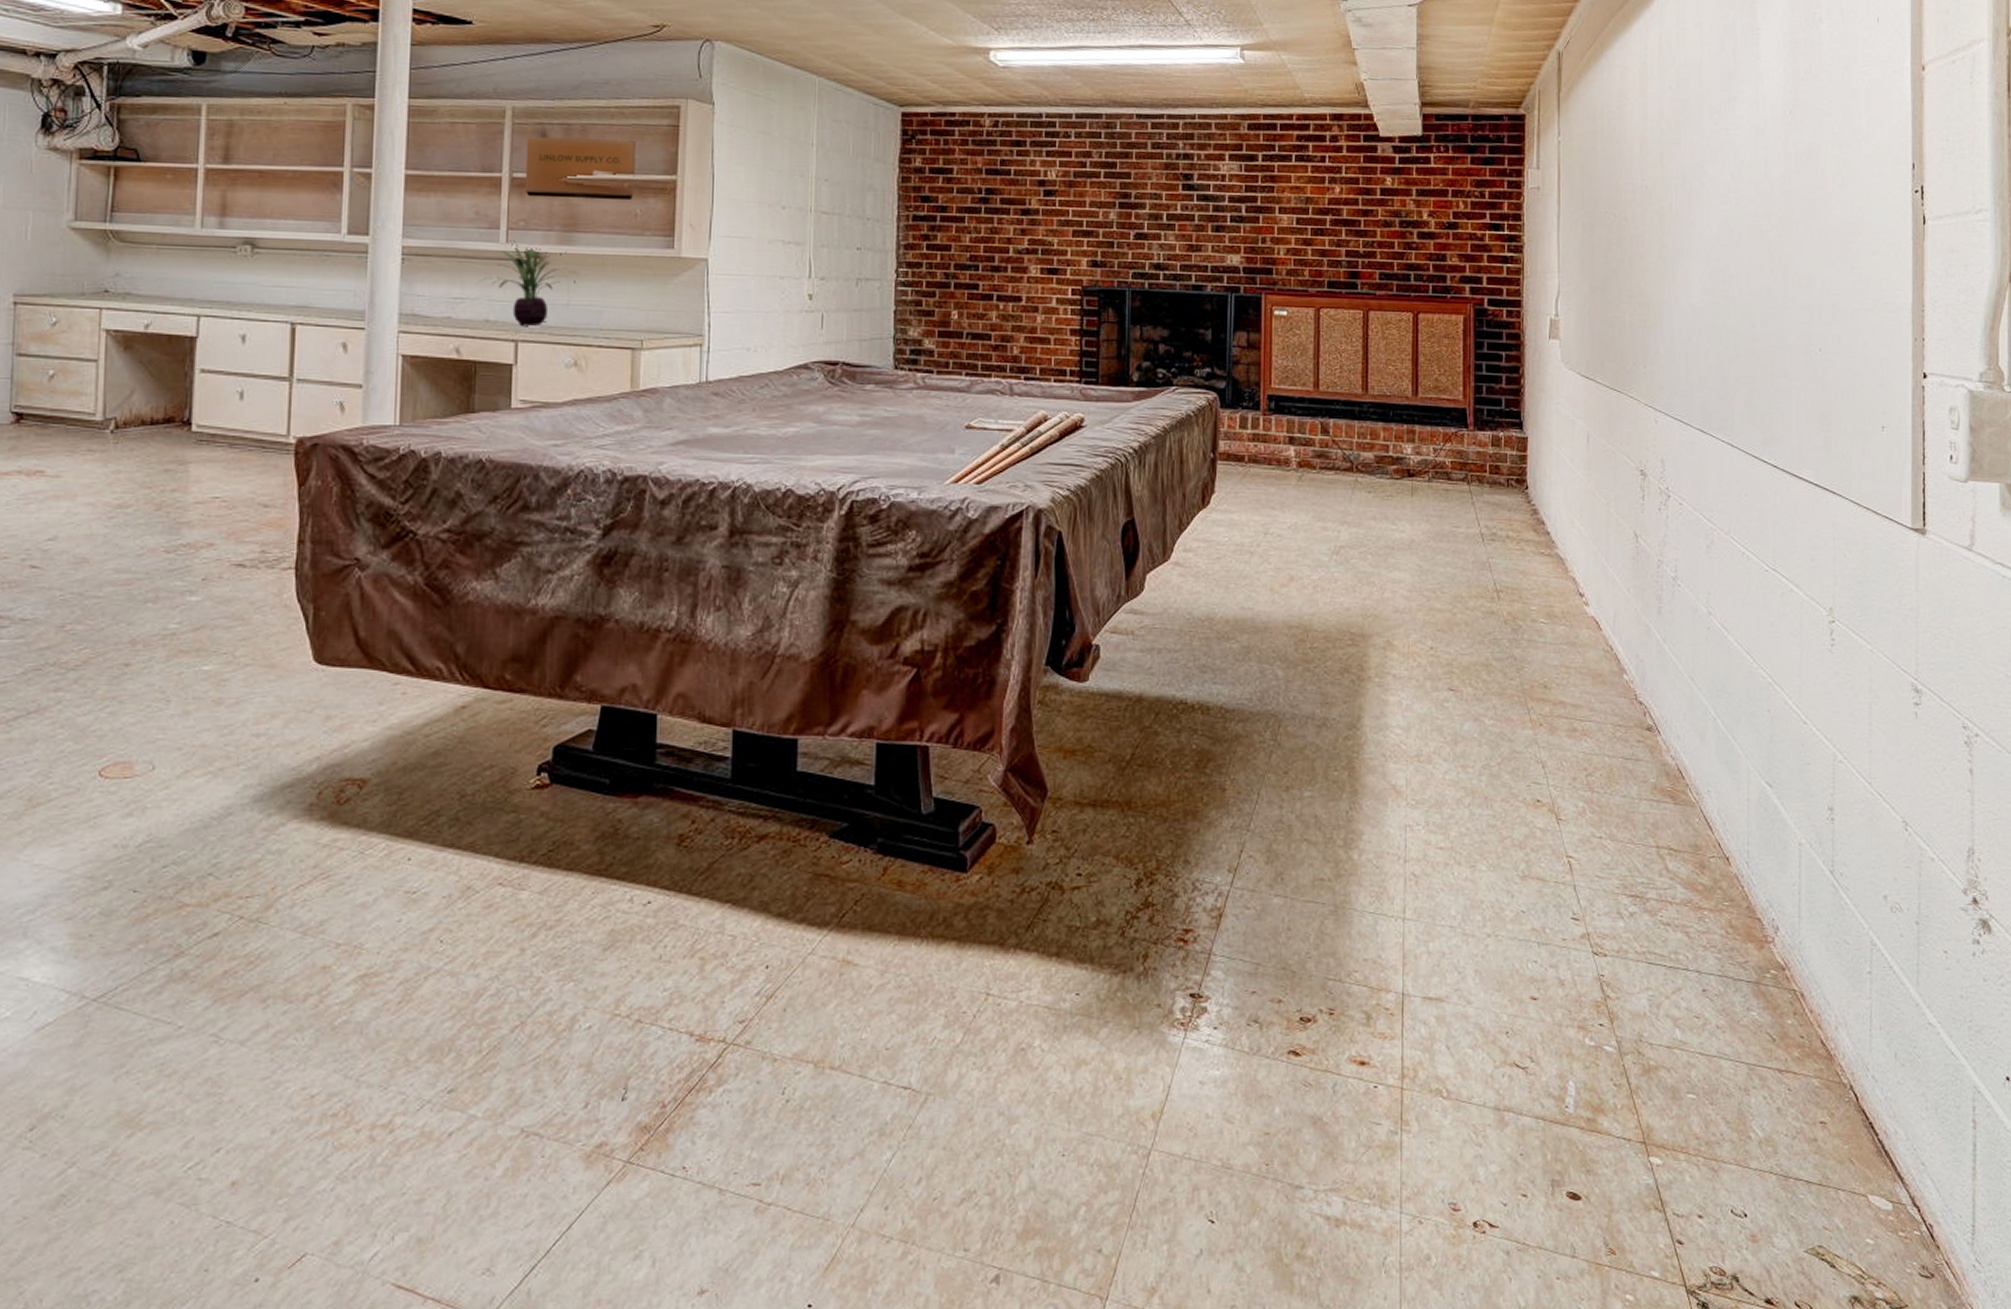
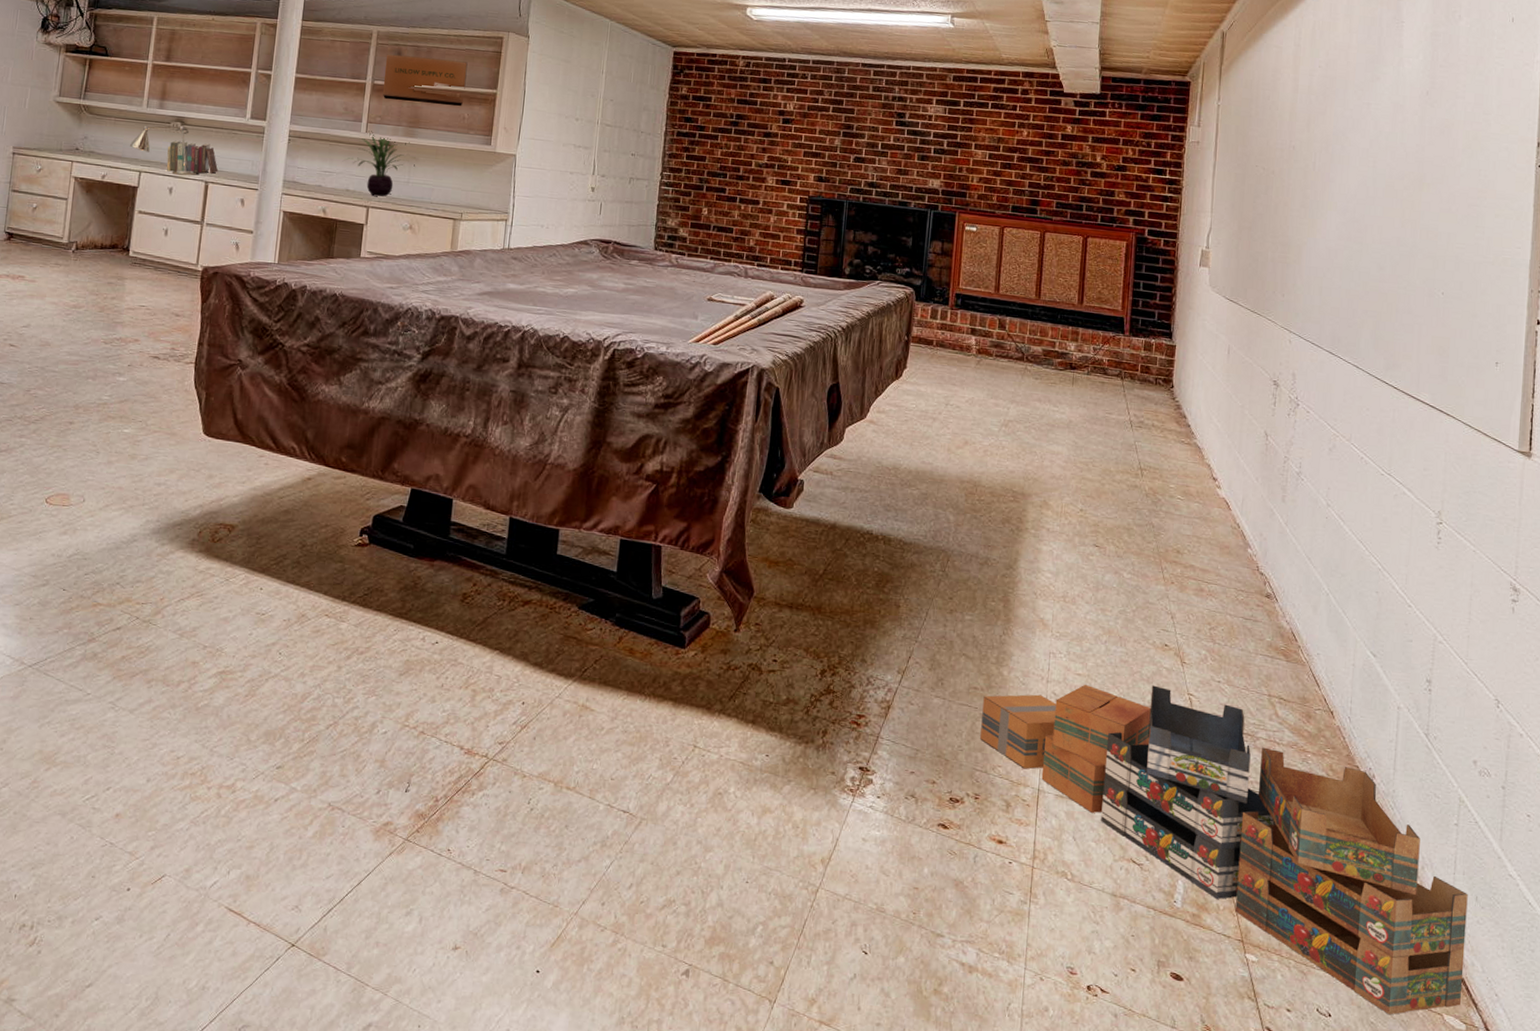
desk lamp: none [182,249,283,317] -> present [130,125,200,176]
books: none [234,270,307,313] -> present [166,140,218,174]
cardboard boxes: none [1331,851,1886,1205] -> present [980,684,1468,1015]

